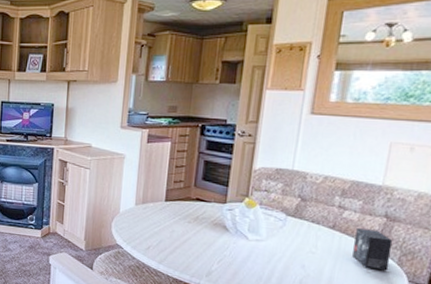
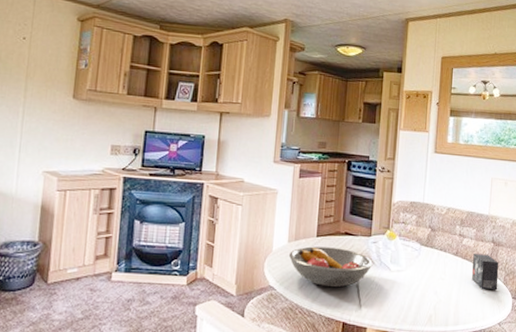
fruit bowl: none [136,210,227,252] -> present [289,246,373,288]

